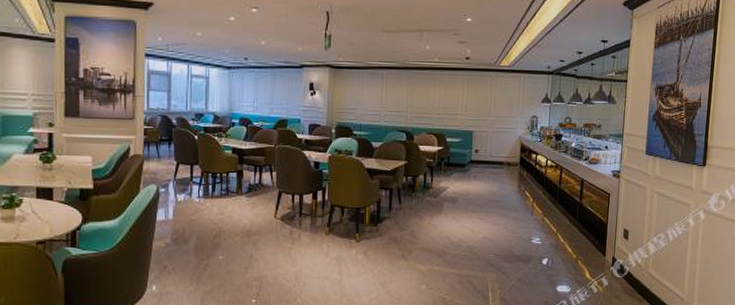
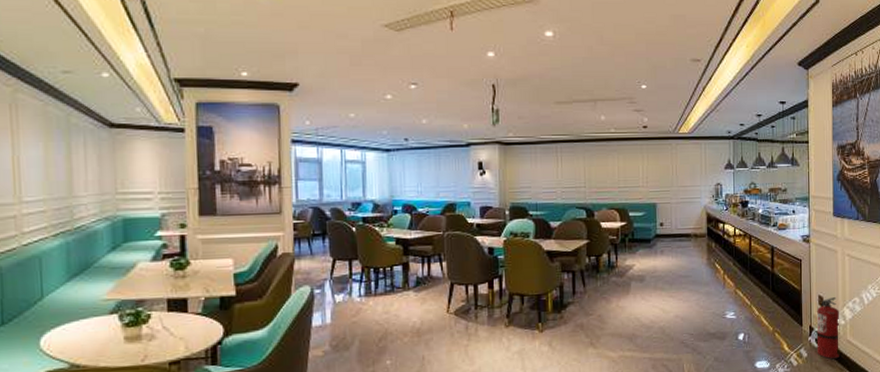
fire extinguisher: none [617,232,644,290] -> present [816,297,840,359]

